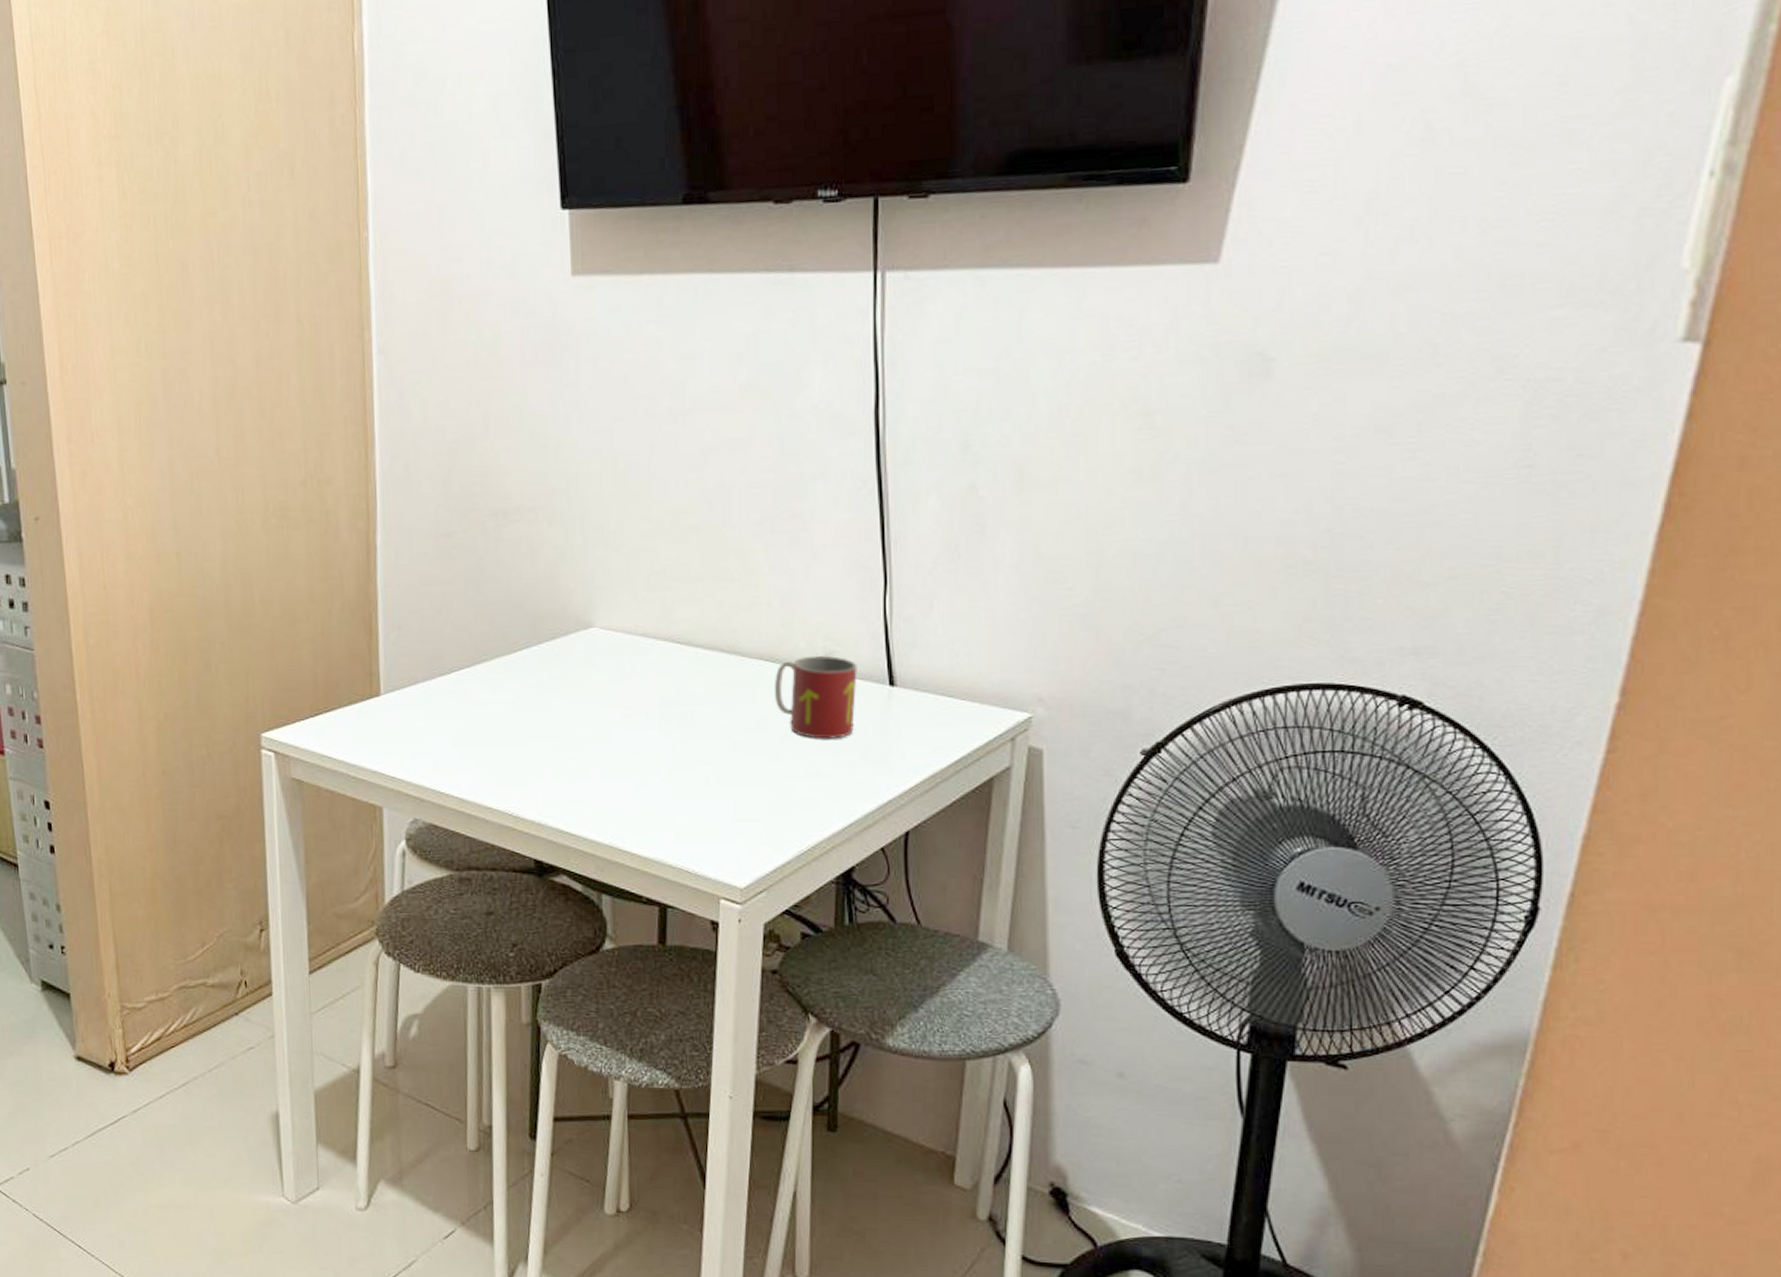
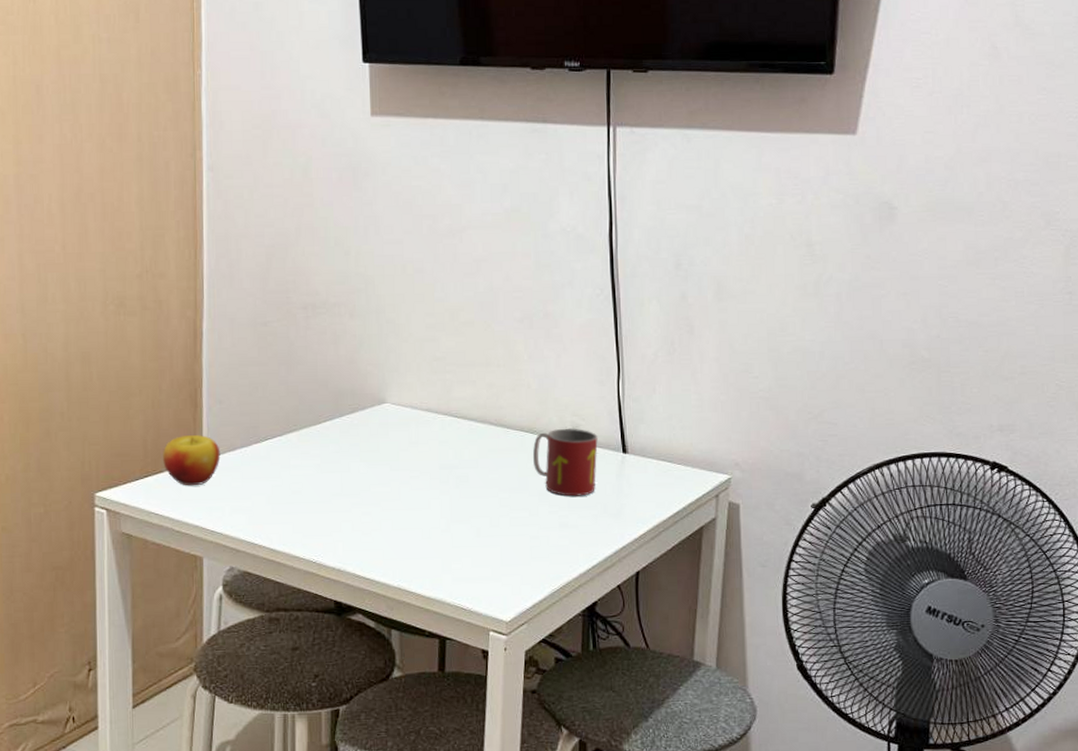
apple: none [335,667,400,726] -> present [163,435,221,486]

